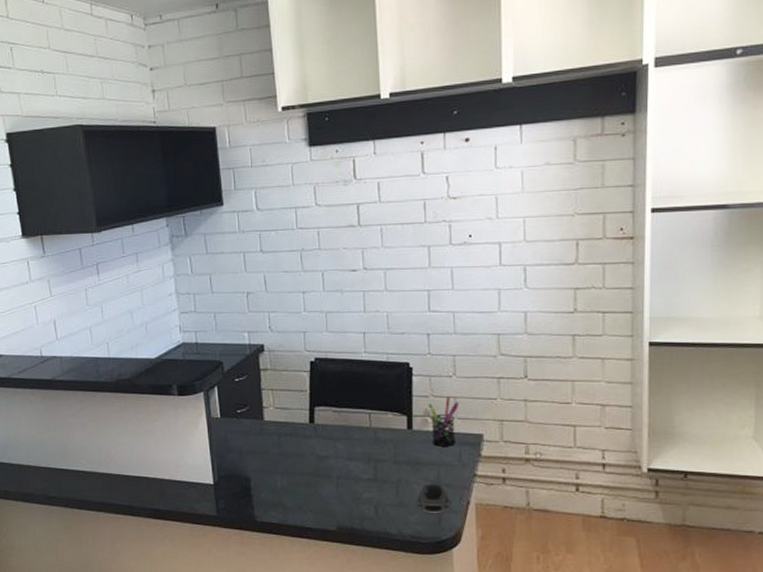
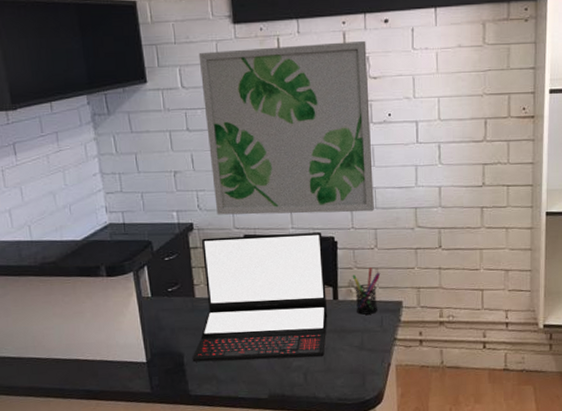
laptop: none [259,358,402,490] -> present [192,232,328,363]
wall art: none [274,160,453,338] -> present [198,40,374,215]
computer mouse: present [416,484,451,513] -> none [342,349,374,376]

